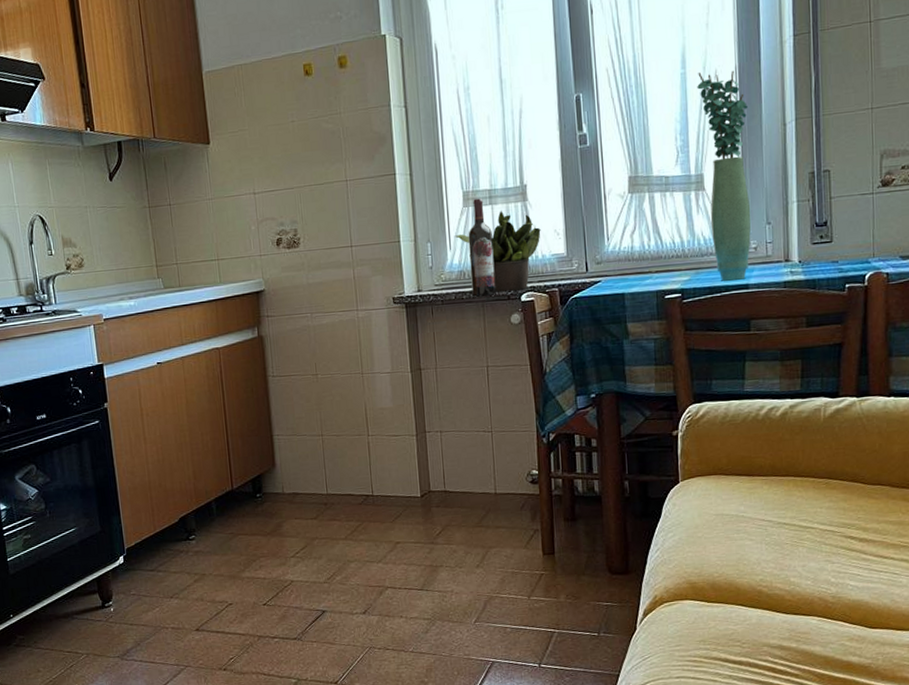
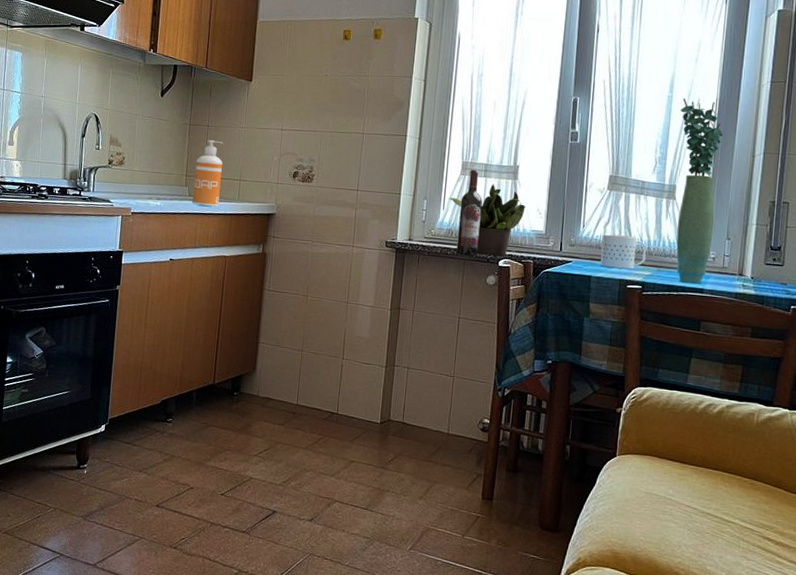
soap dispenser: none [164,219,200,297] -> present [192,140,223,207]
mug: none [630,240,682,281] -> present [600,234,647,270]

